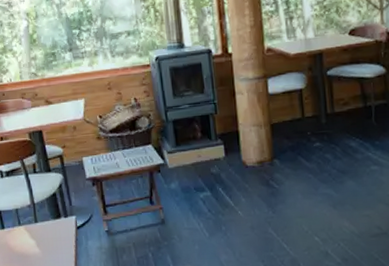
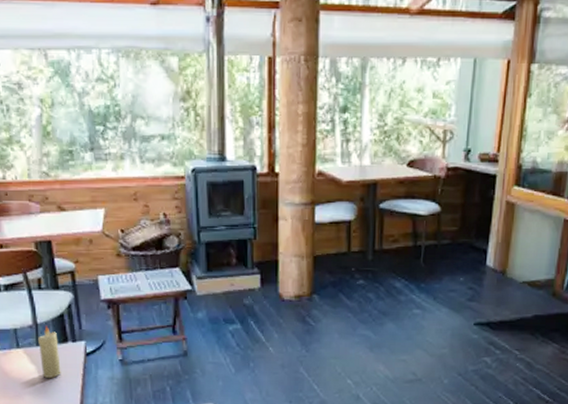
candle: none [36,204,57,251] -> present [38,325,61,378]

